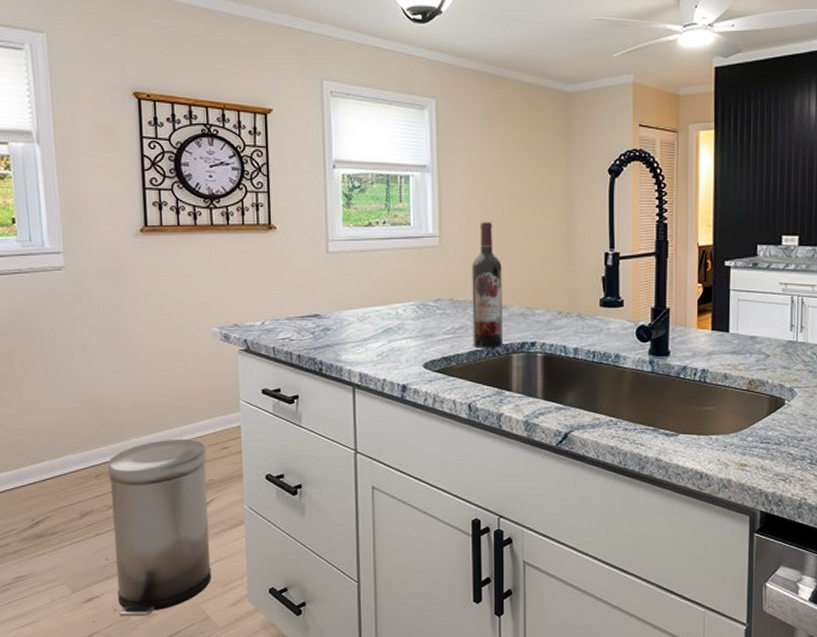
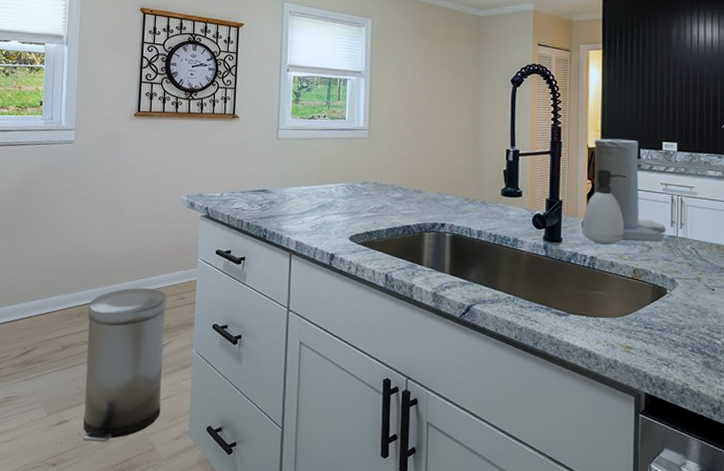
wine bottle: present [472,222,504,348] -> none [392,119,419,227]
paper towel: none [692,234,785,348] -> present [582,138,666,241]
soap dispenser: none [692,271,741,355] -> present [581,170,626,244]

